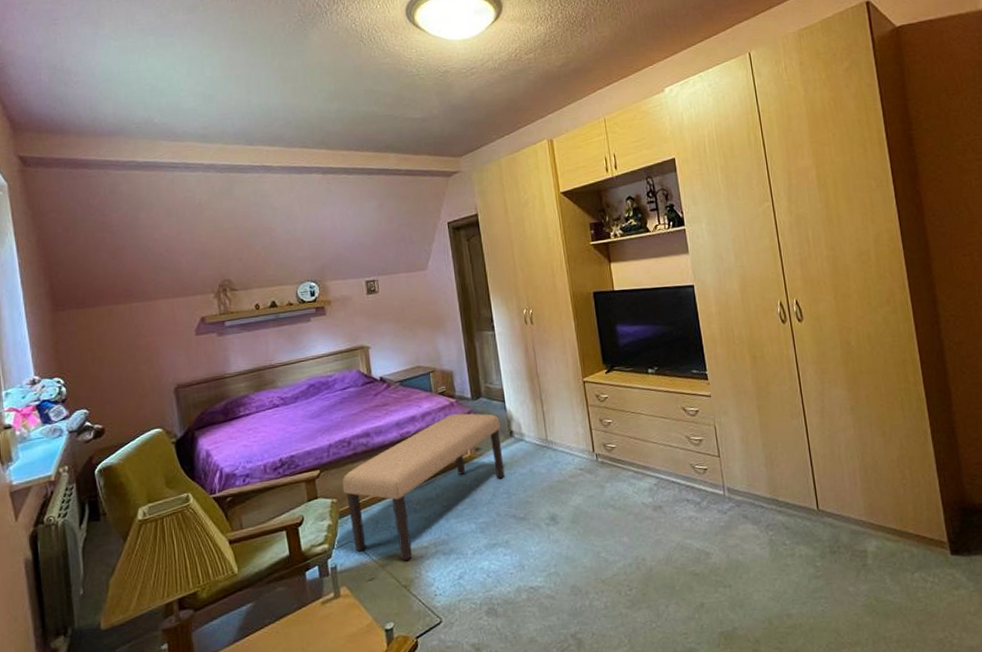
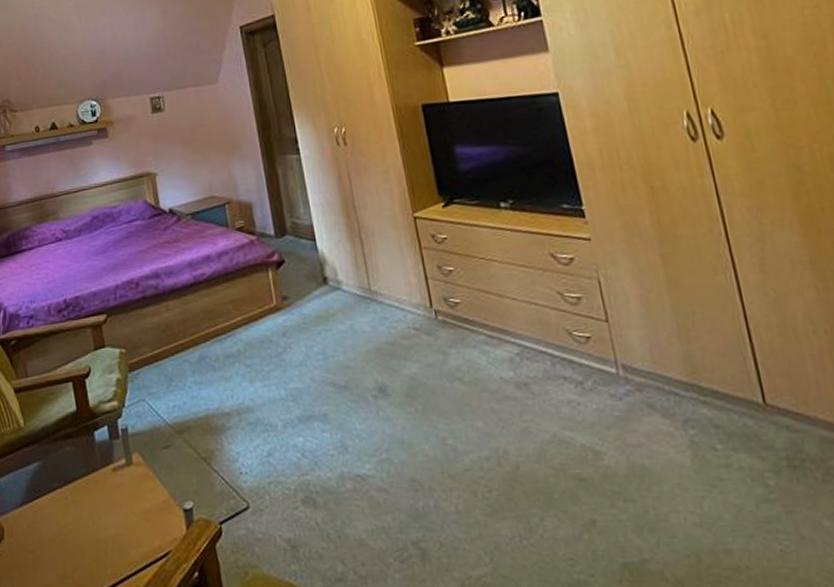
bench: present [342,413,505,560] -> none [130,253,319,428]

